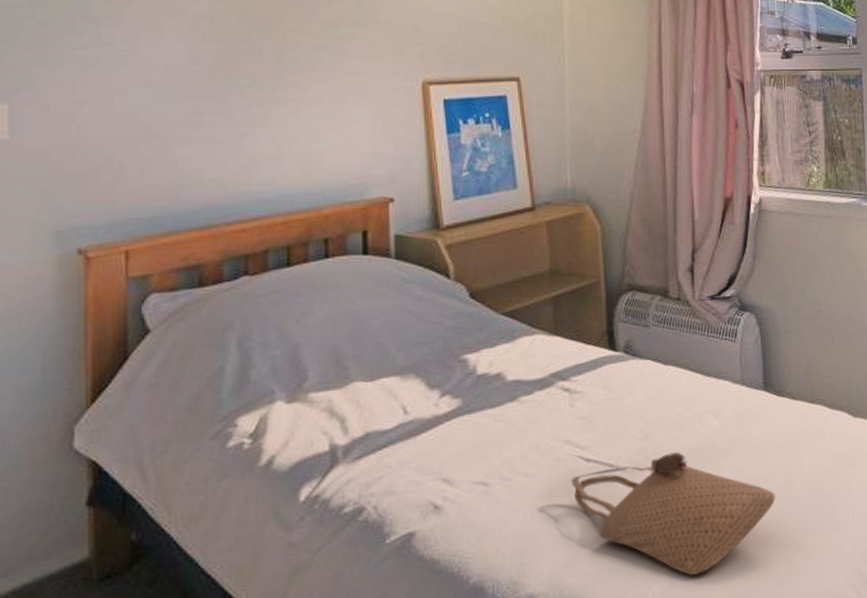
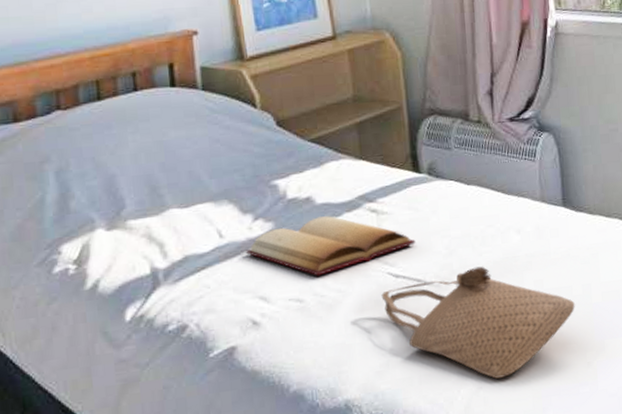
bible: none [430,394,609,458] -> present [245,216,416,276]

